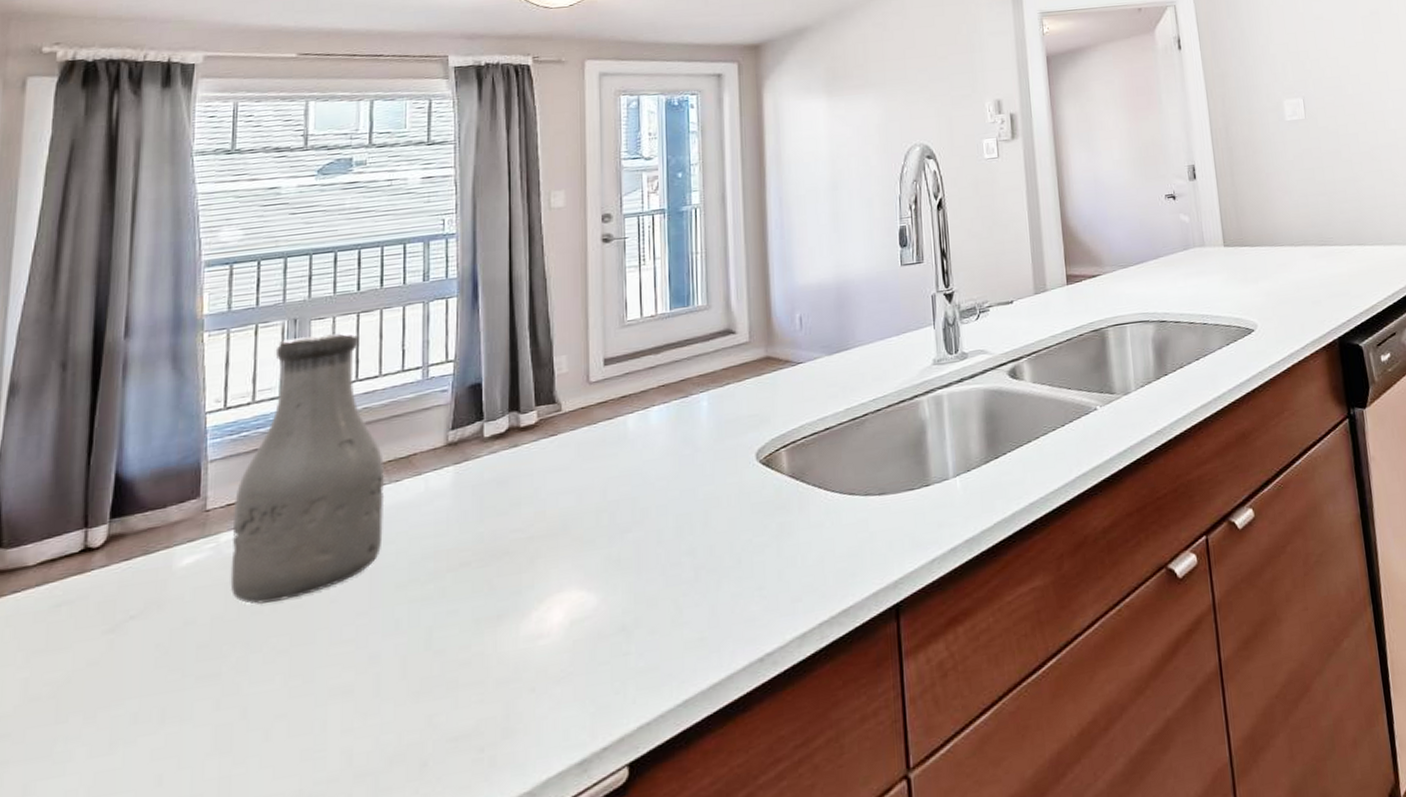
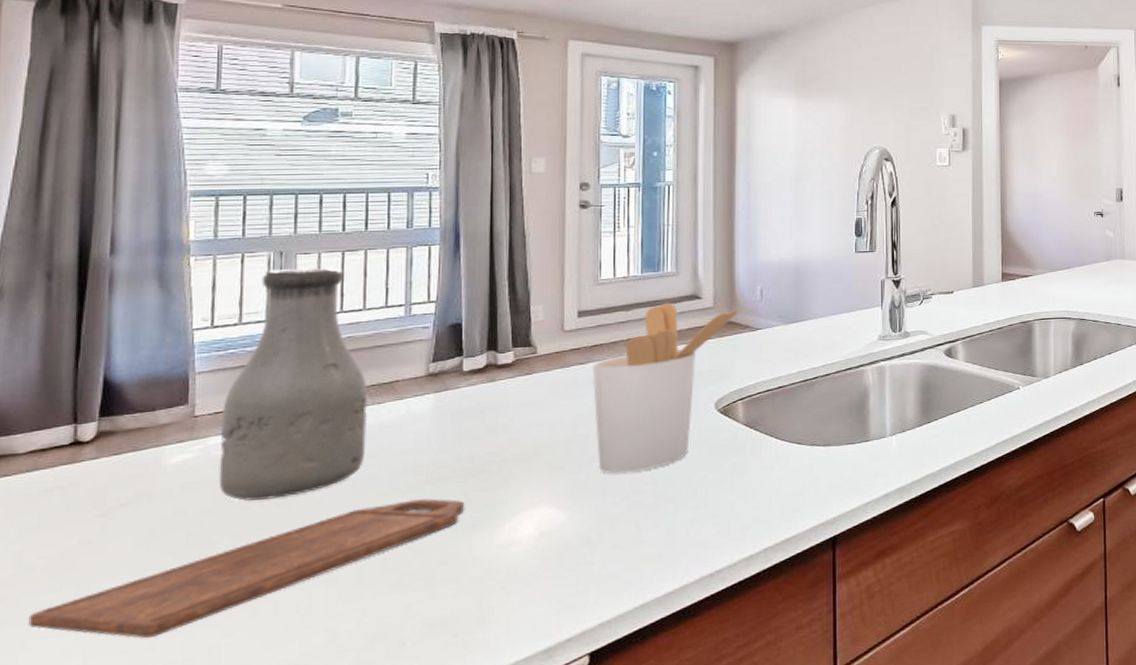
cutting board: none [32,587,487,773] -> present [28,498,464,638]
utensil holder: none [621,340,783,545] -> present [592,302,744,474]

